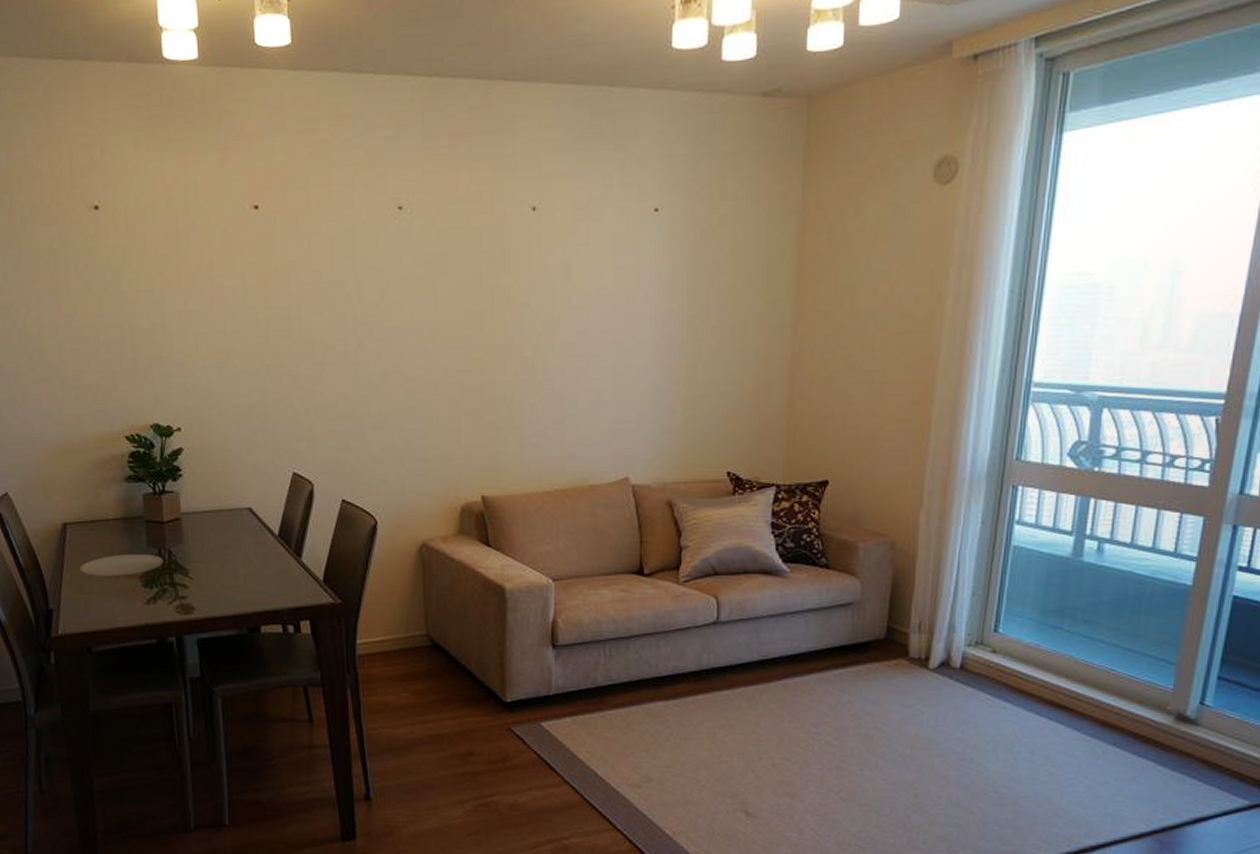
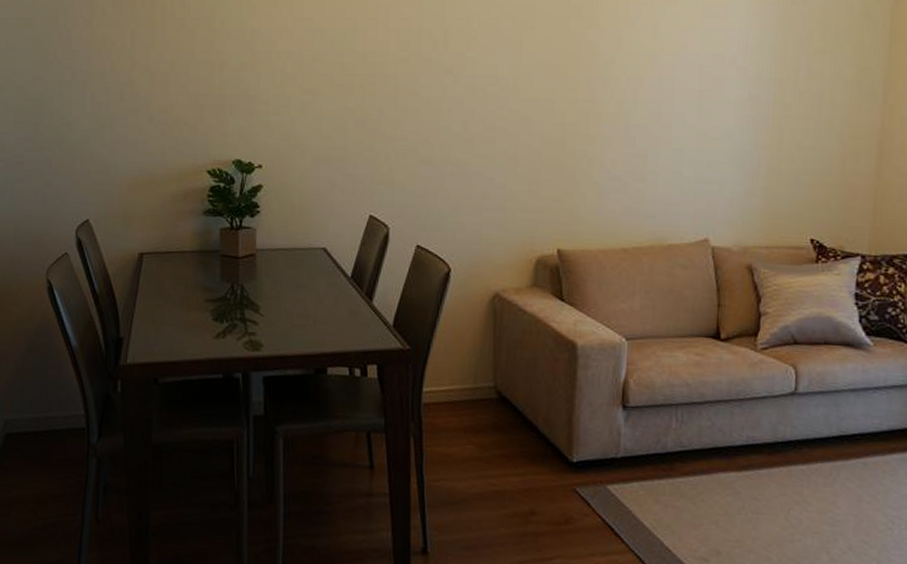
plate: present [79,554,164,577] -> none [153,287,236,310]

